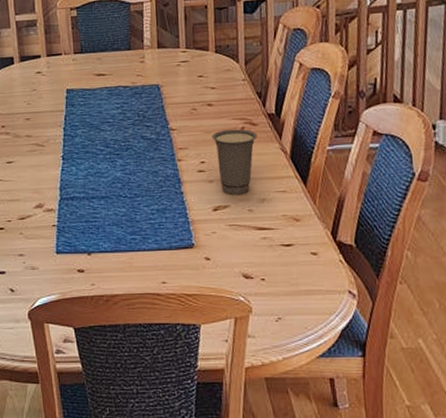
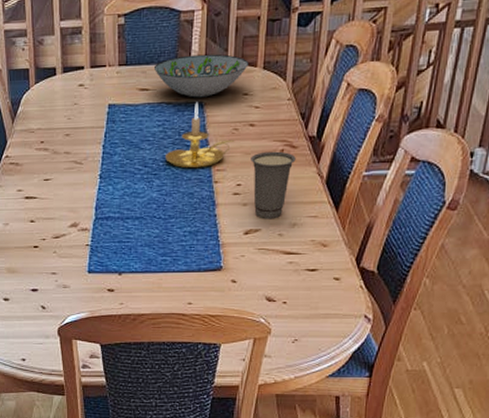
decorative bowl: none [109,40,201,81] -> present [155,54,249,98]
candle holder: none [125,85,195,148] -> present [164,102,235,169]

